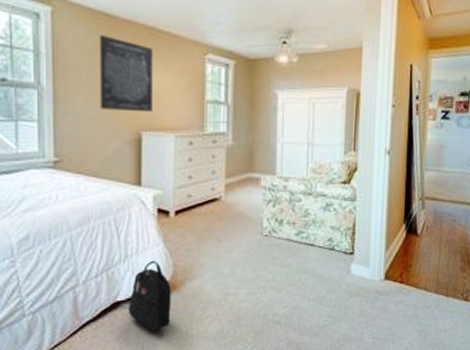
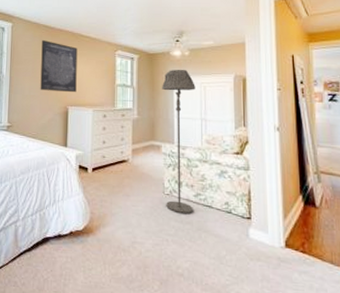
backpack: present [128,260,171,333] -> none [54,206,88,269]
floor lamp: none [264,81,303,256] -> present [162,70,195,214]

